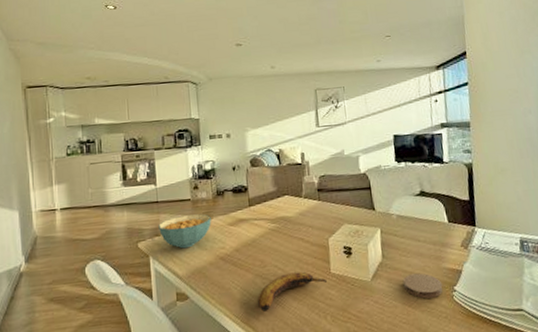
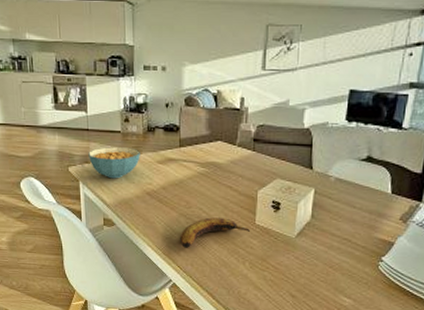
coaster: present [402,273,443,299] -> none [328,238,370,264]

